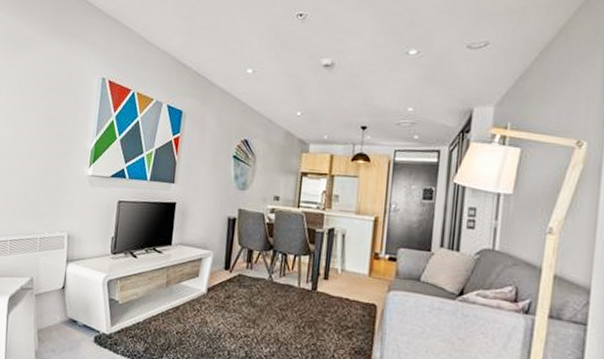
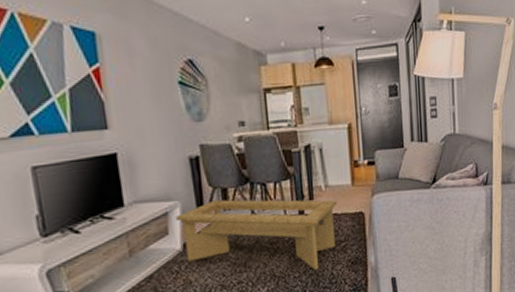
coffee table: none [206,257,351,348] -> present [175,199,338,270]

